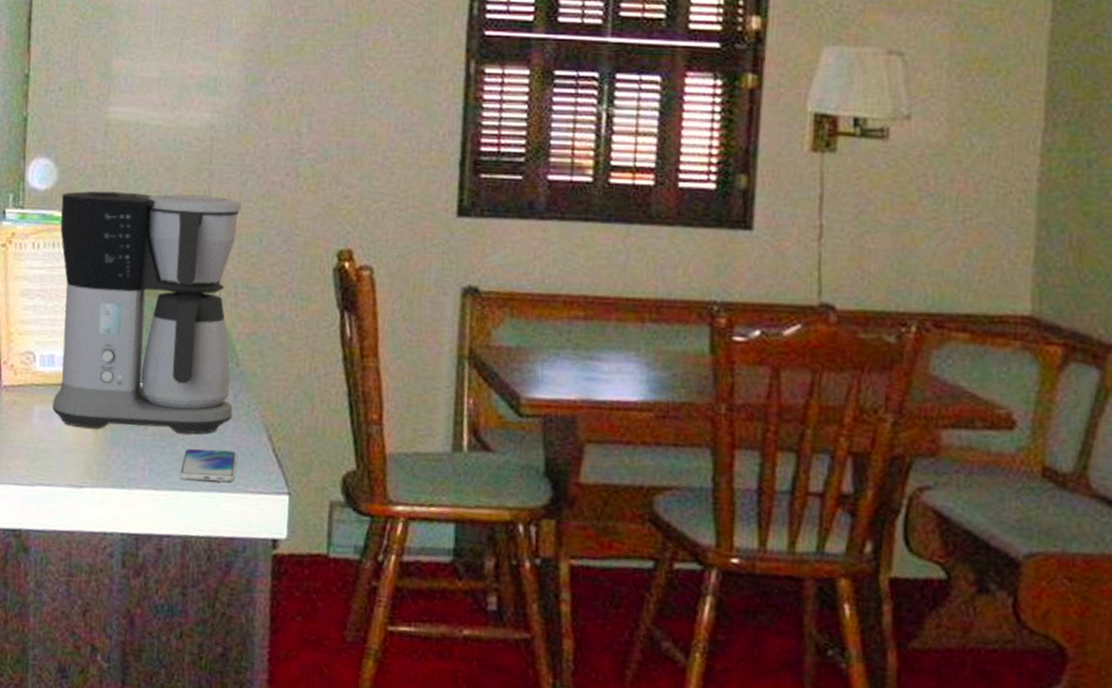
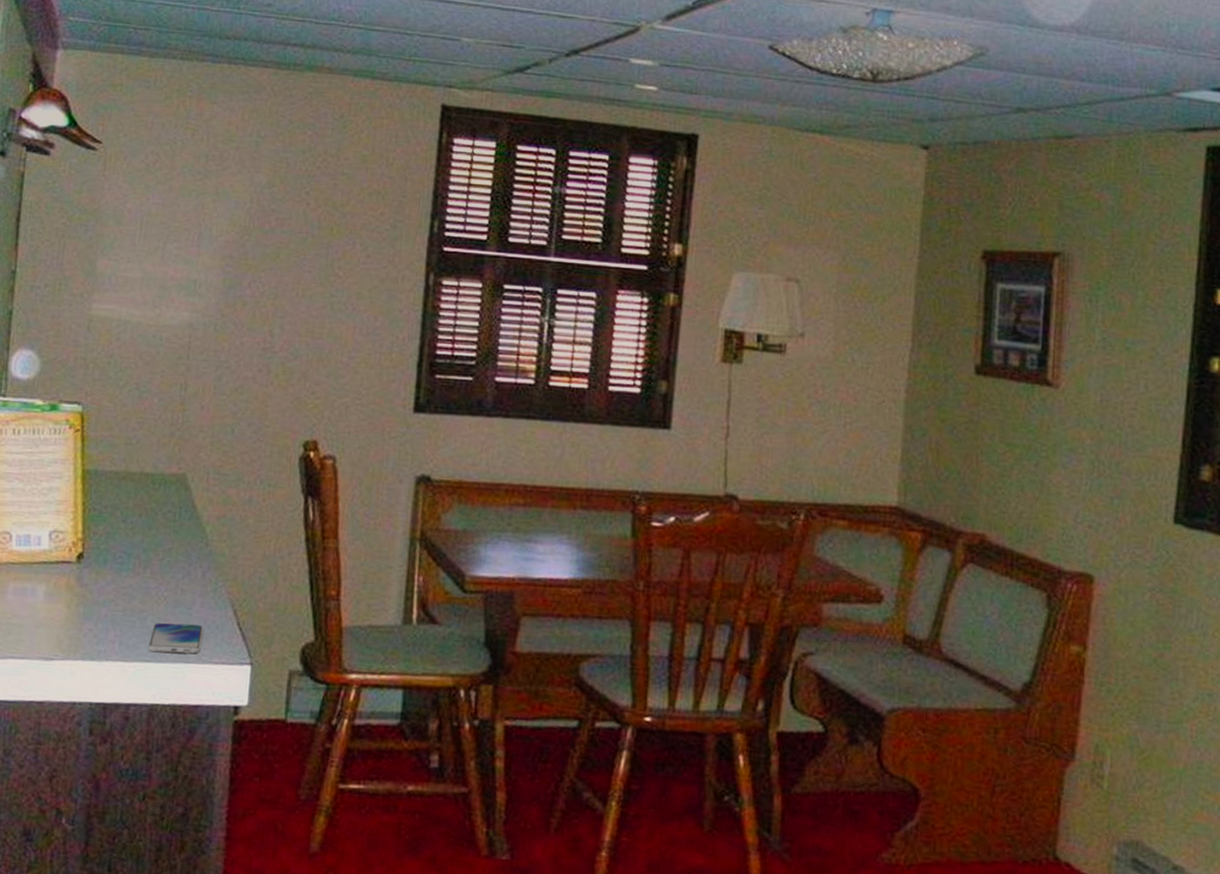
coffee maker: present [51,191,241,434] -> none [26,381,216,609]

